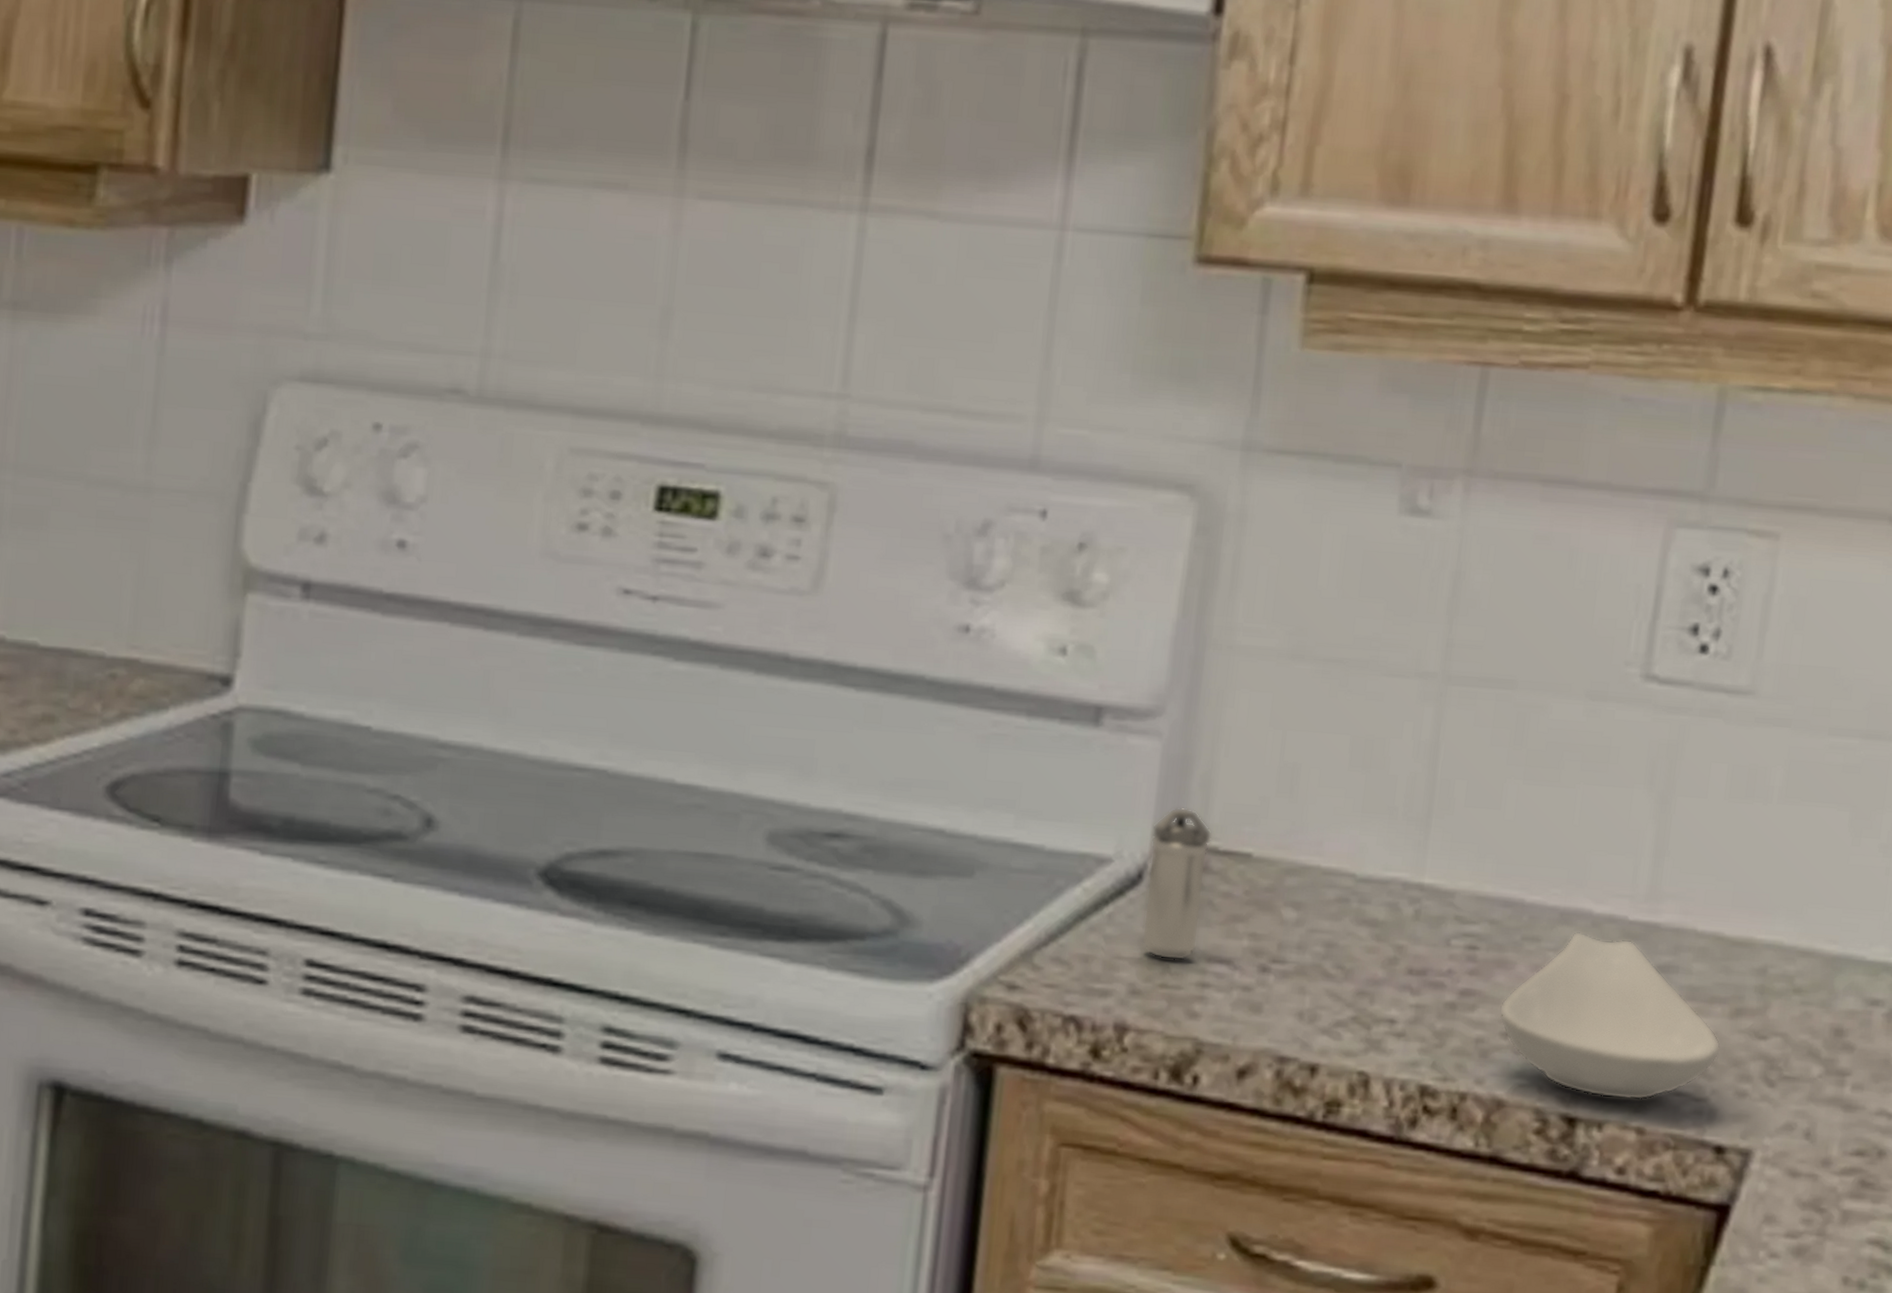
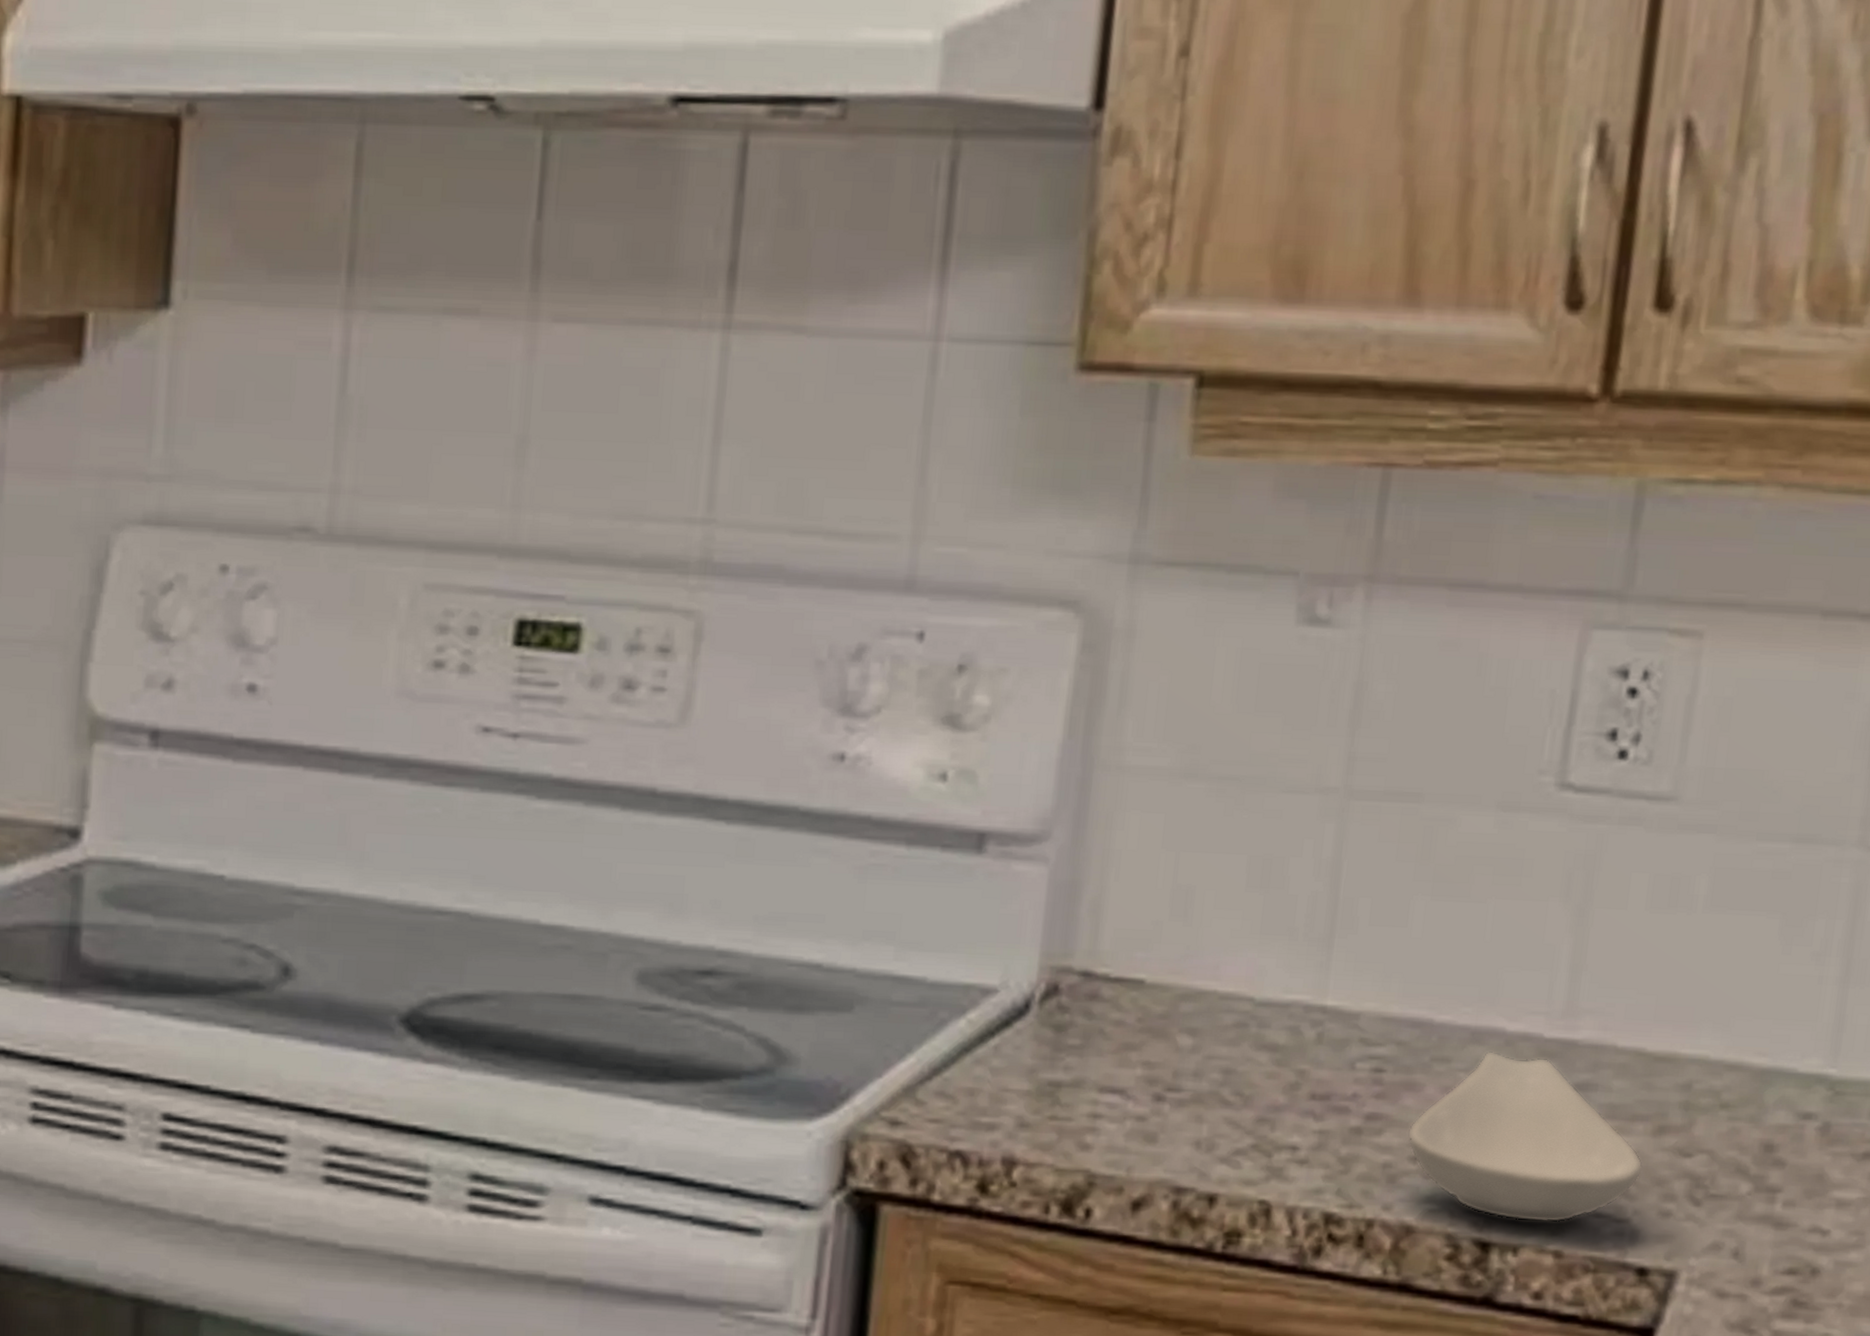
shaker: present [1141,807,1212,961] -> none [1029,934,1102,1092]

